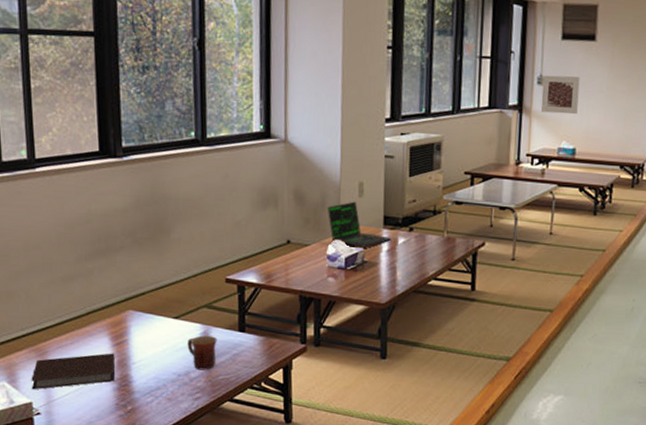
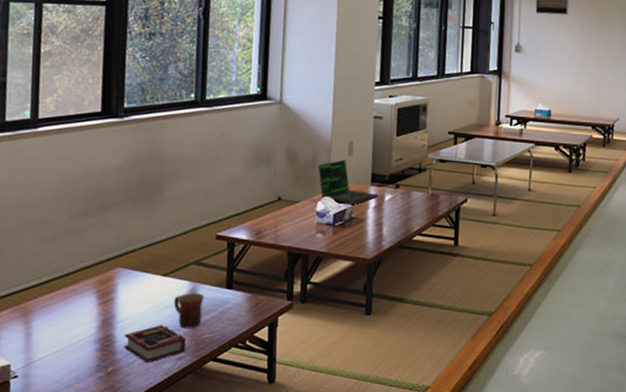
notebook: present [31,353,116,390] -> none [12,311,100,352]
book: none [140,366,202,402] -> present [123,325,186,363]
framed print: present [541,75,580,115] -> none [518,43,554,79]

